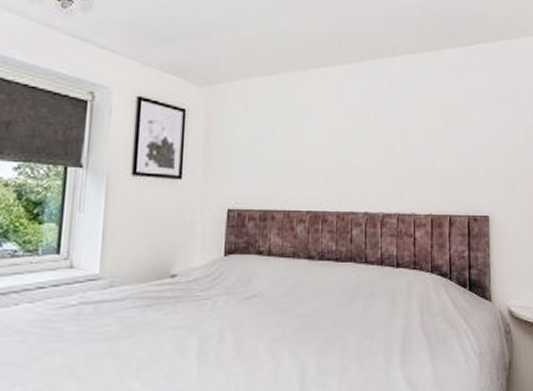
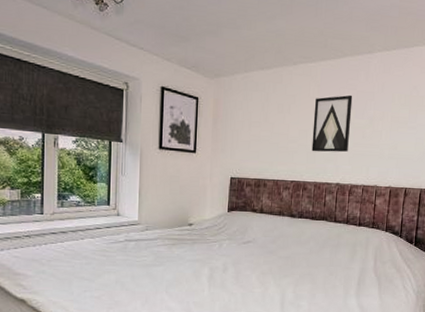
wall art: none [330,103,377,174] -> present [311,95,353,153]

